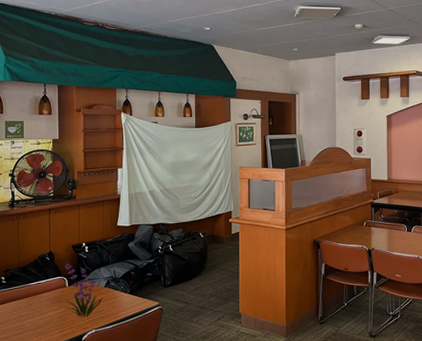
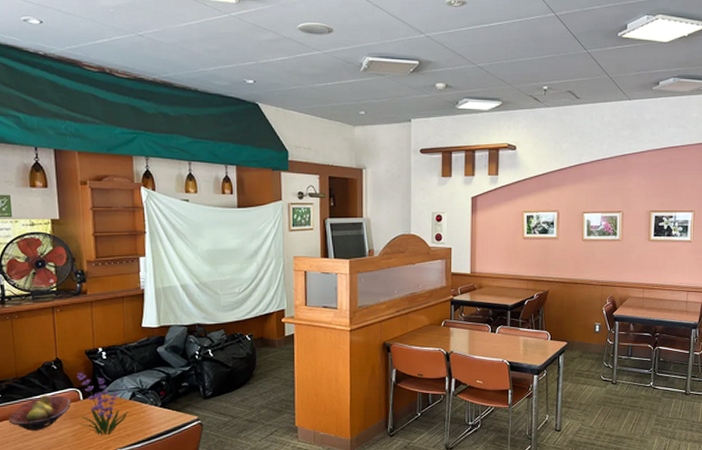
fruit bowl: none [9,282,59,312] -> present [8,395,72,431]

